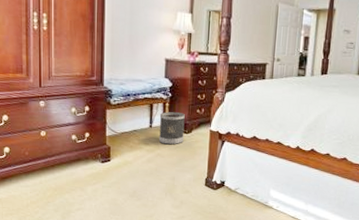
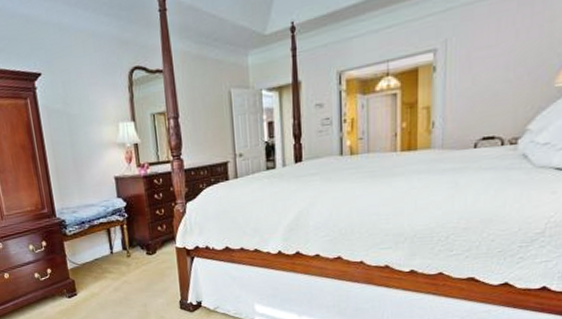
wastebasket: present [158,112,185,145] -> none [118,233,149,270]

